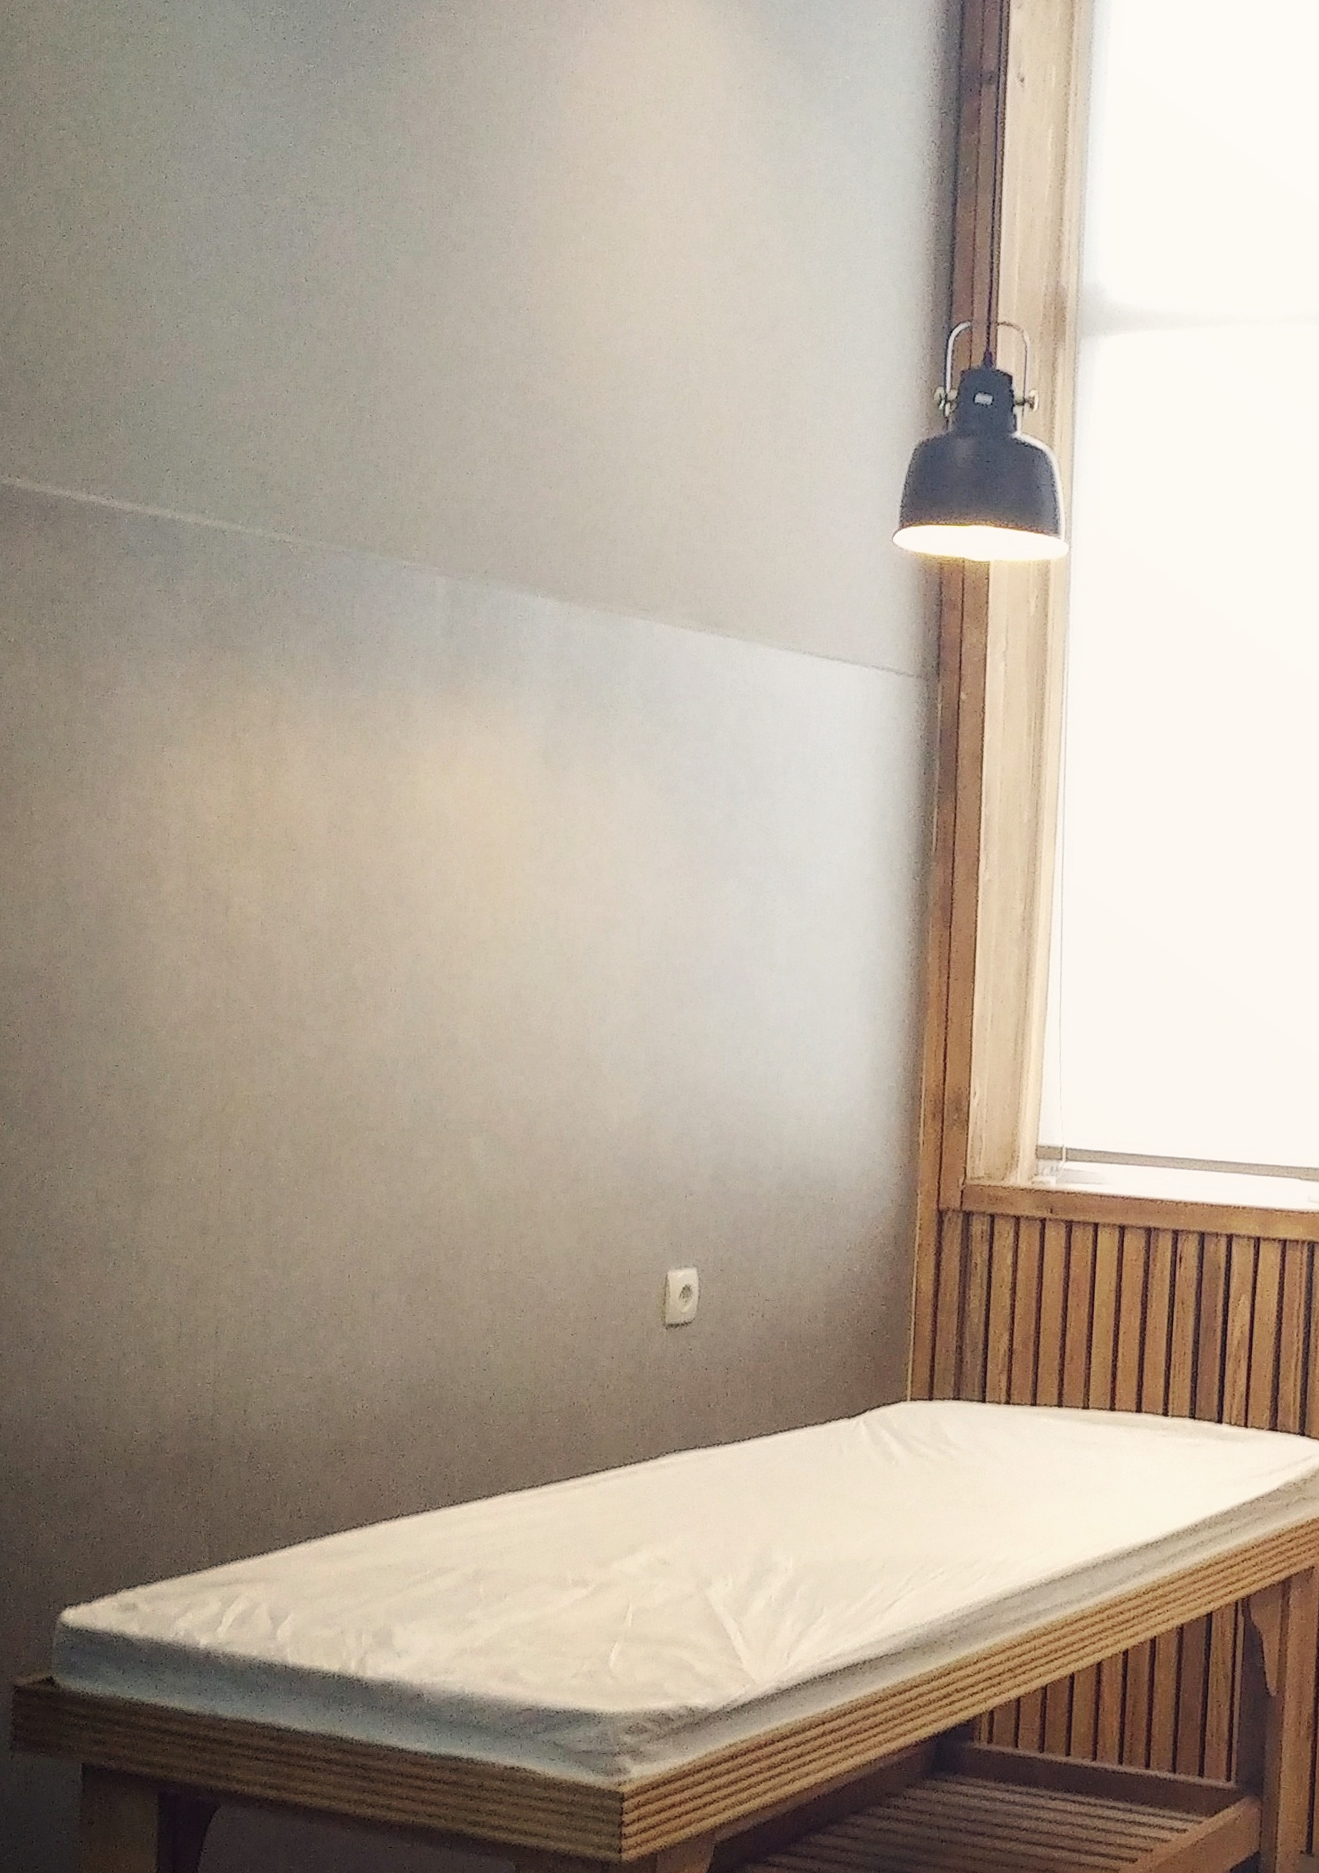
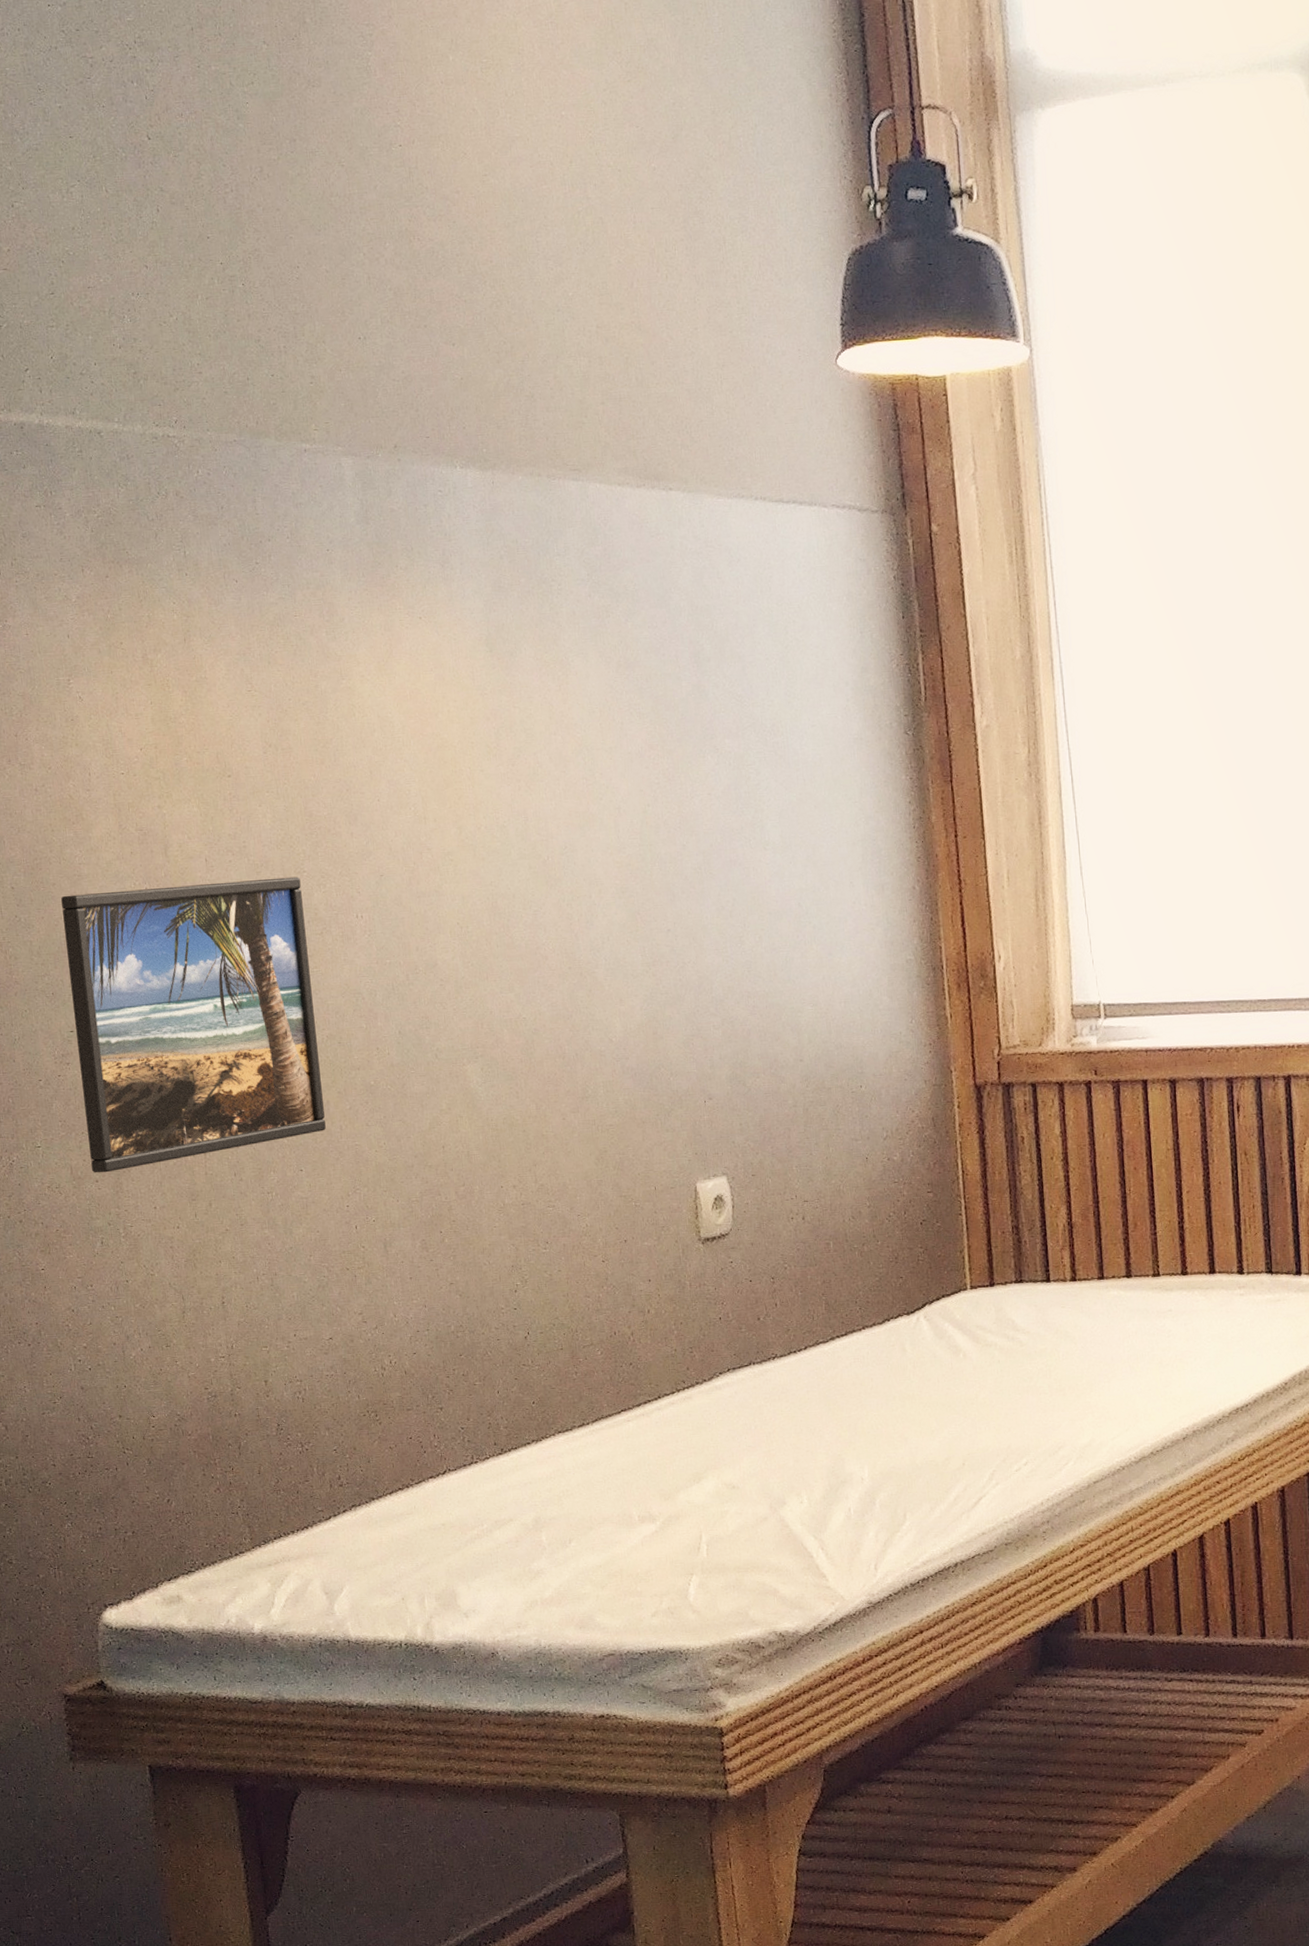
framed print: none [116,941,344,1199] -> present [61,876,326,1173]

